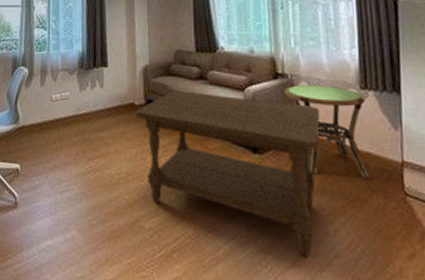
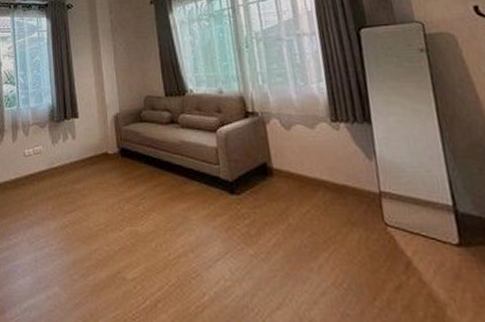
coffee table: present [136,90,320,258] -> none [110,136,297,297]
side table: present [283,84,370,179] -> none [255,120,349,212]

